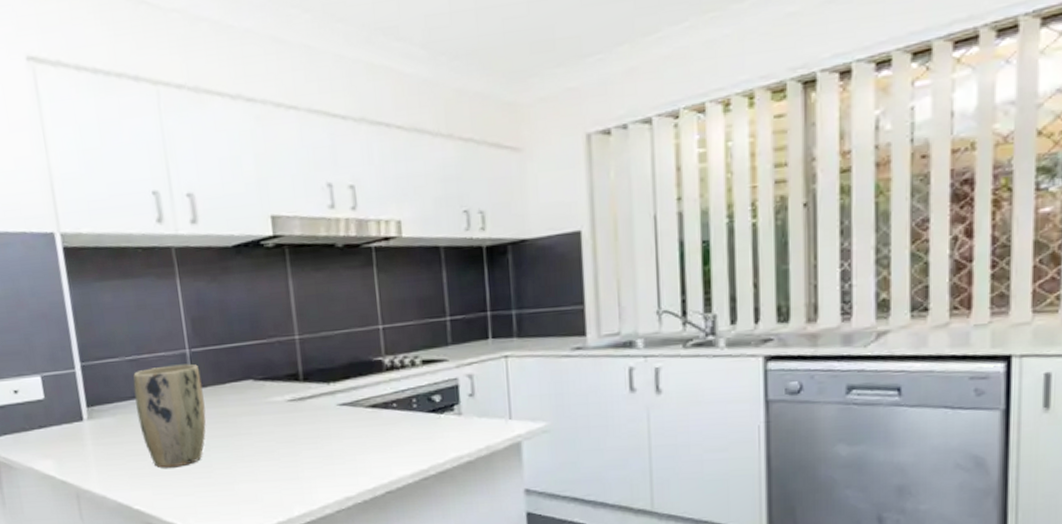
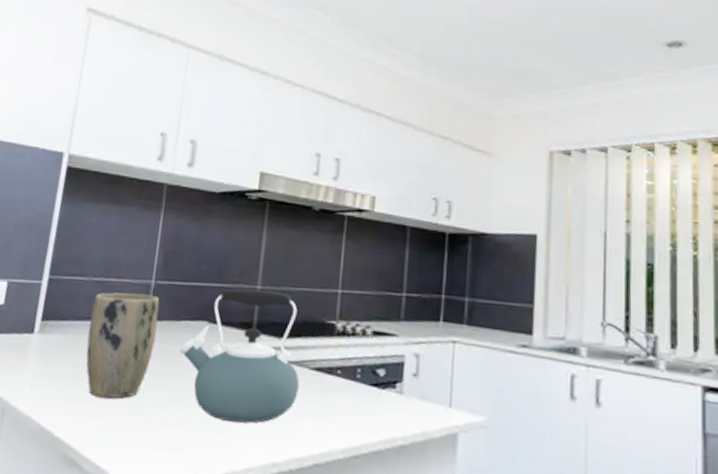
kettle: none [231,338,358,469] -> present [179,288,299,424]

